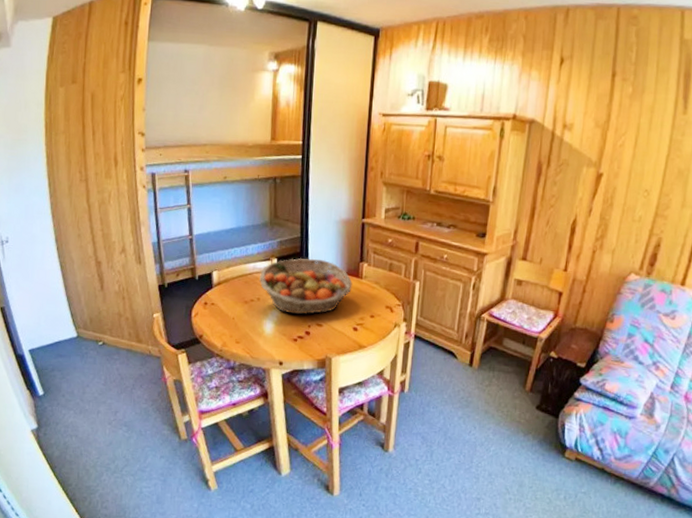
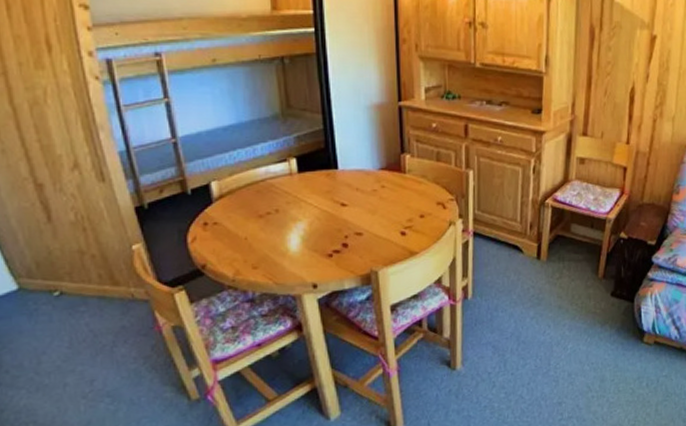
fruit basket: present [259,258,353,315] -> none [275,154,395,225]

